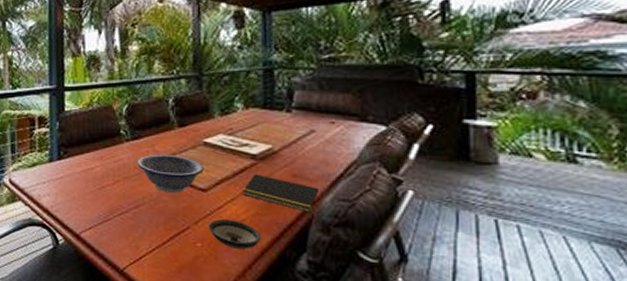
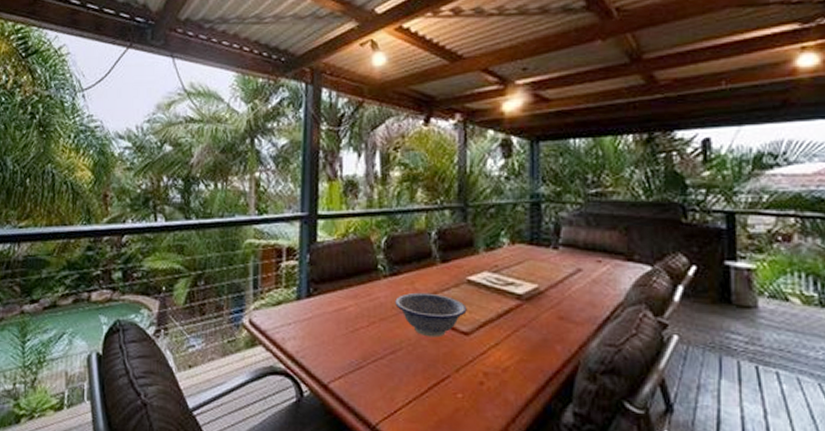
saucer: present [208,219,262,250] -> none [470,367,526,401]
notepad: present [242,174,318,213] -> none [507,316,585,360]

